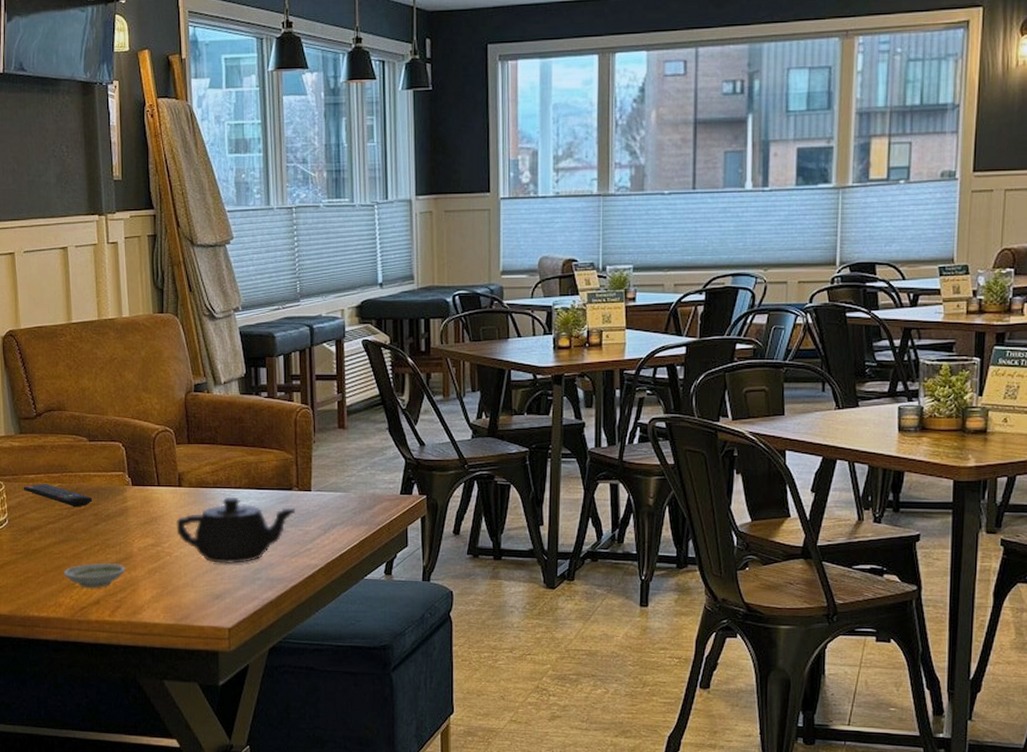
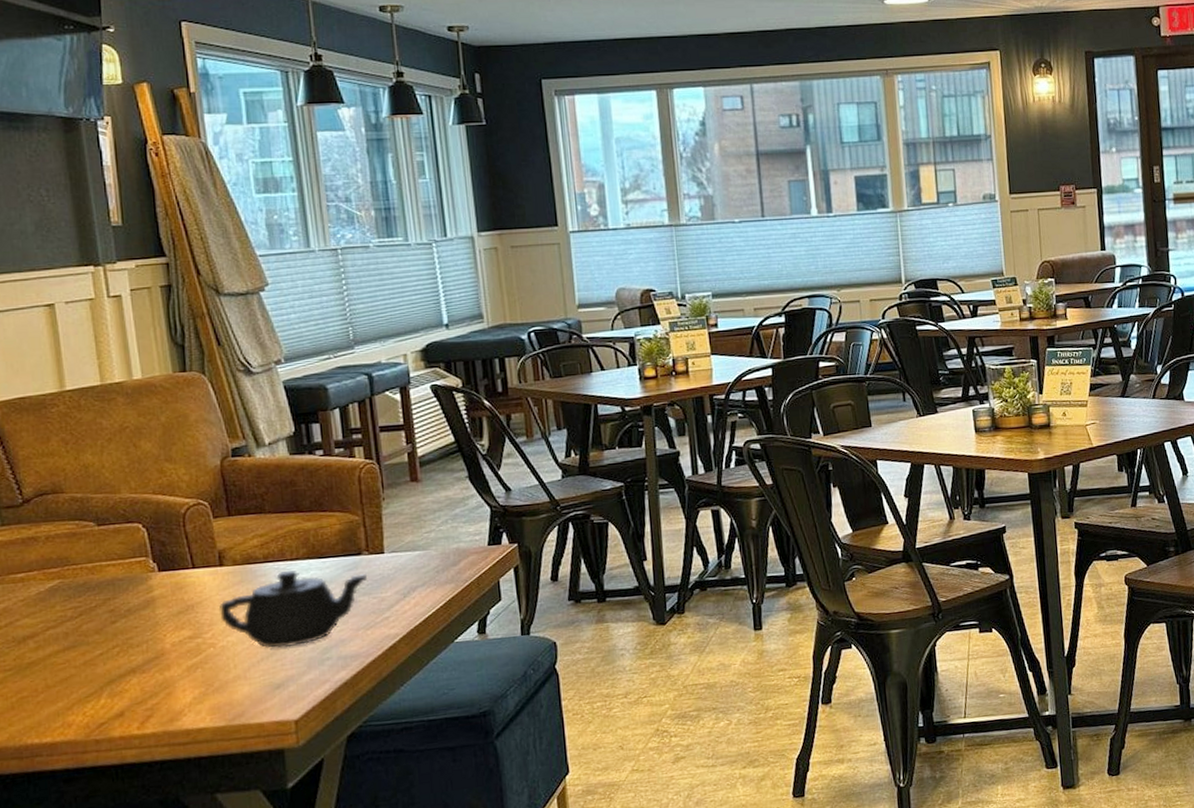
remote control: present [23,484,93,506] -> none [9,582,107,605]
saucer: present [64,562,125,588] -> none [72,665,156,700]

